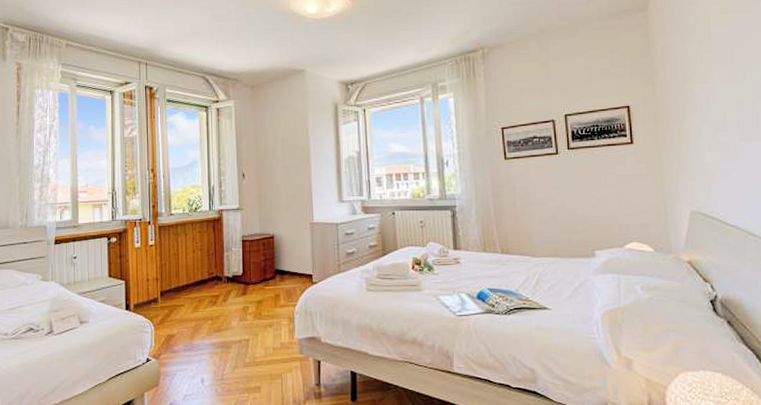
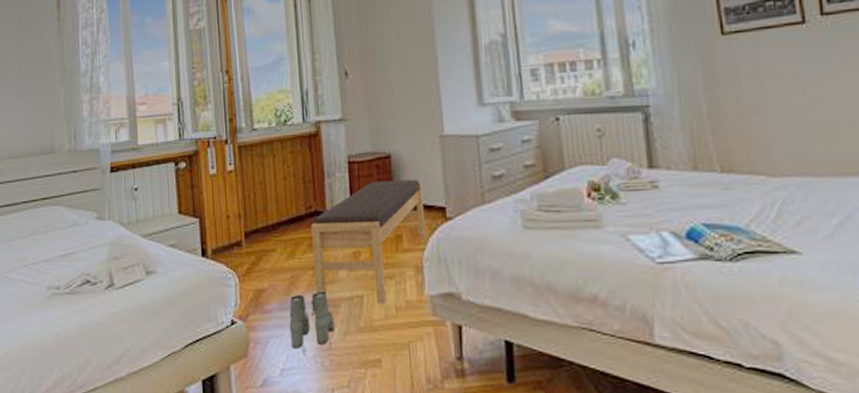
boots: none [192,336,226,380] -> present [289,291,334,349]
bench: none [212,254,298,345] -> present [311,180,427,304]

